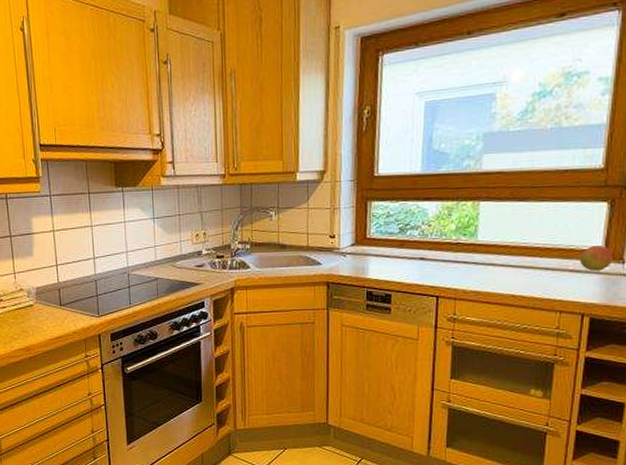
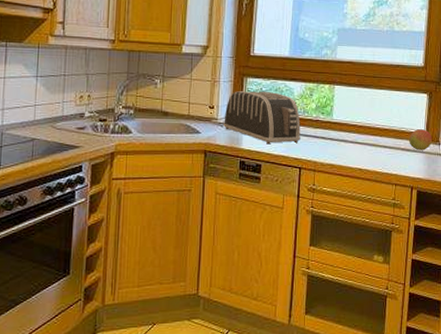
toaster: none [347,214,437,273] -> present [224,91,301,145]

